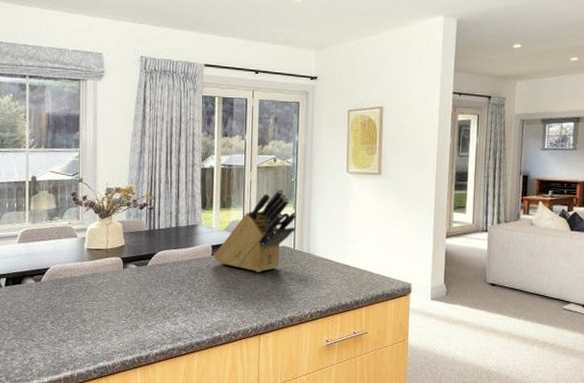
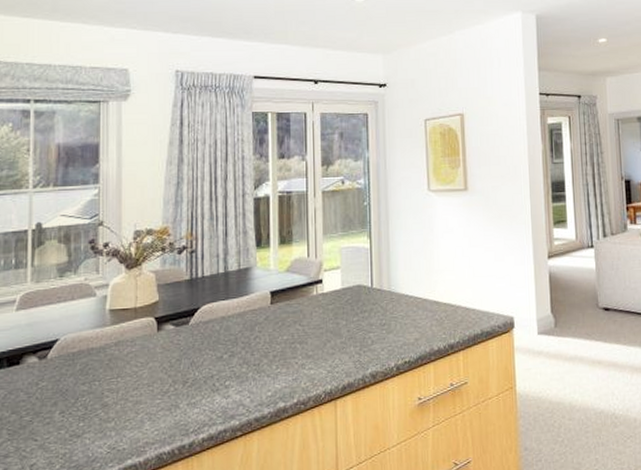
knife block: present [214,188,297,272] -> none [273,215,372,320]

